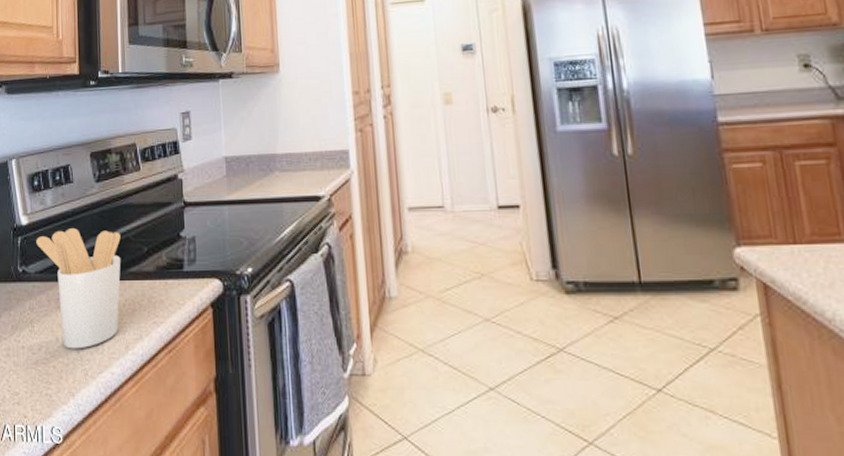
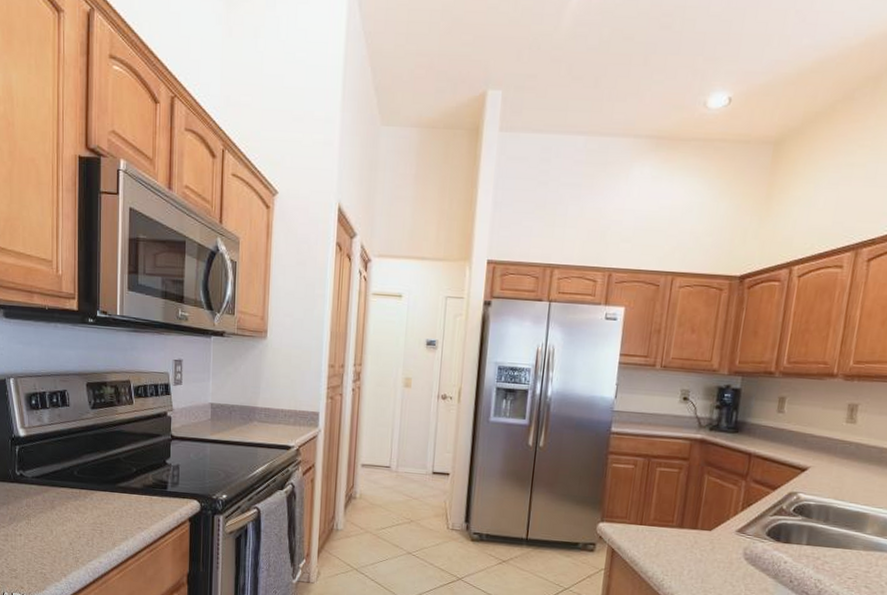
utensil holder: present [36,228,121,349] -> none [33,444,112,542]

